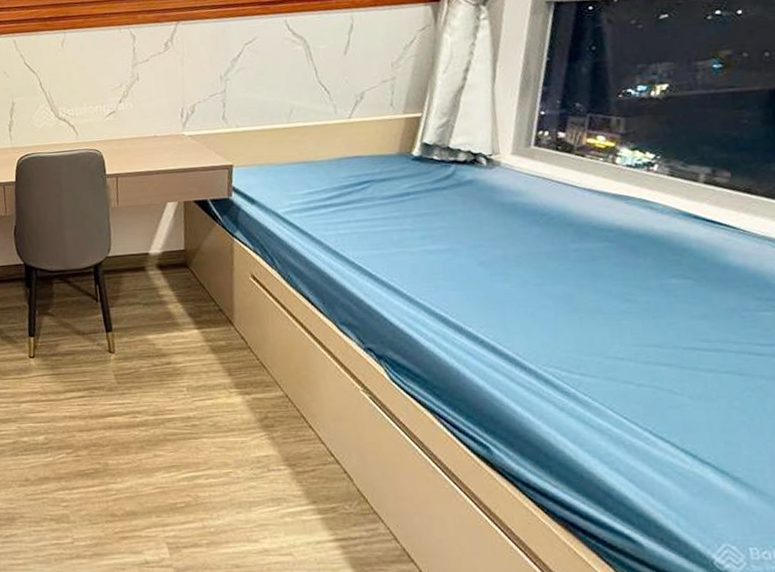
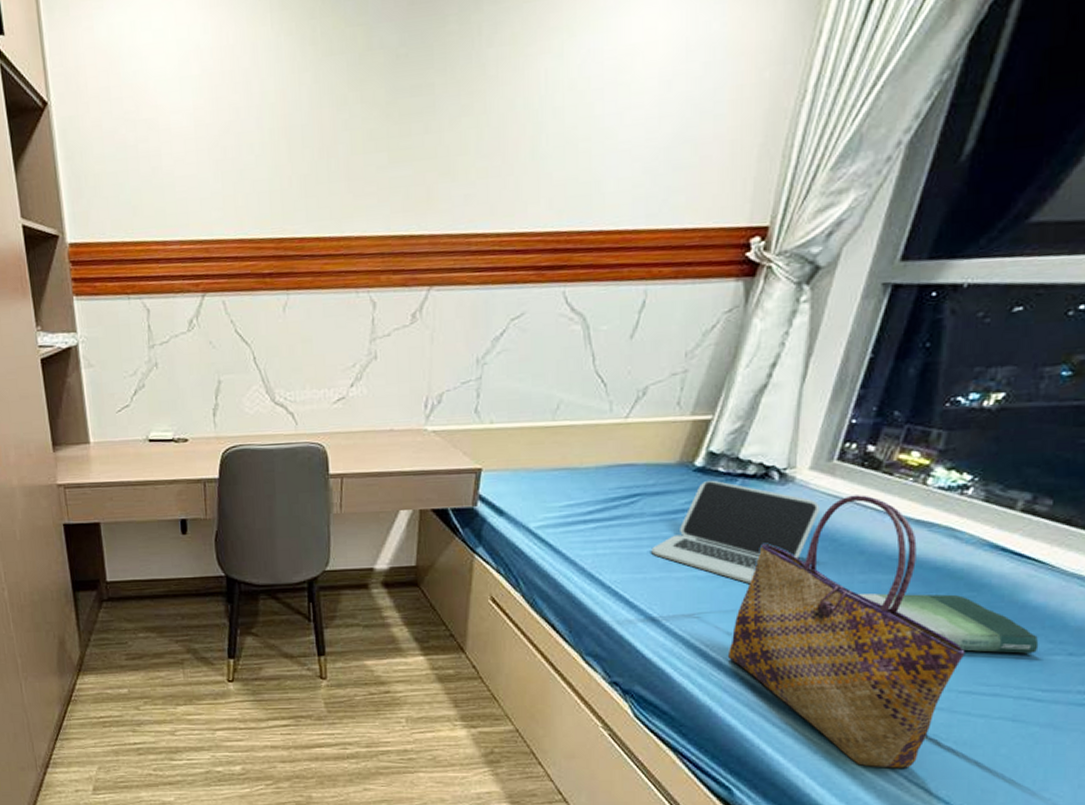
laptop: none [385,166,527,255] -> present [651,480,819,583]
tote bag: none [466,174,682,423] -> present [727,495,965,768]
book: none [573,258,748,311] -> present [857,593,1039,654]

